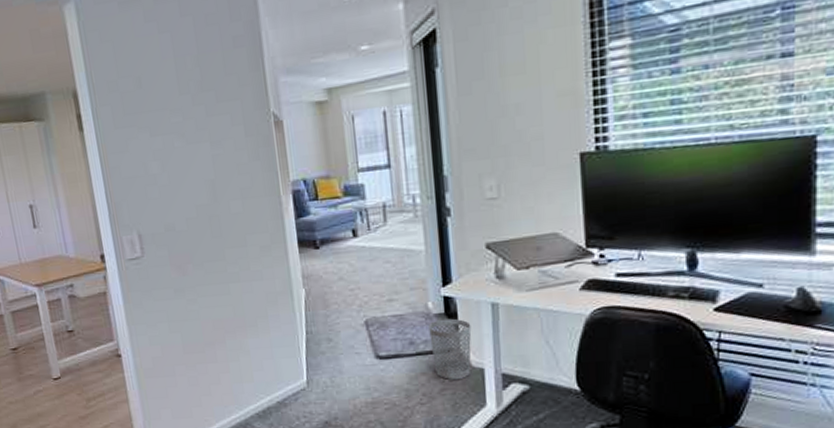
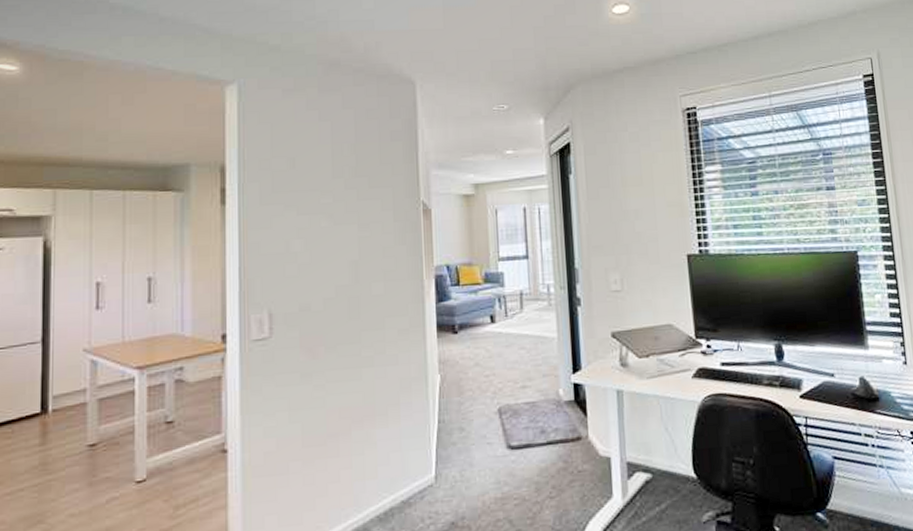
wastebasket: present [429,318,472,380] -> none [559,405,599,470]

